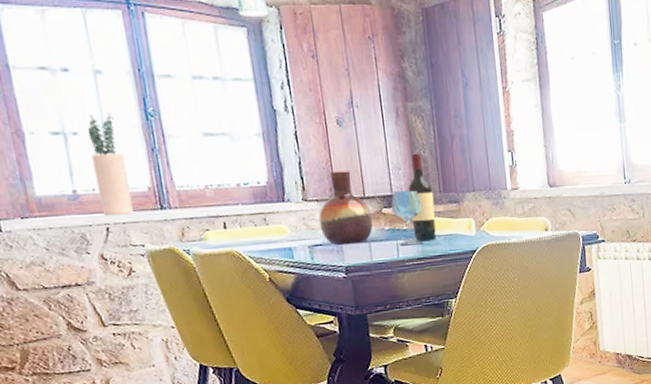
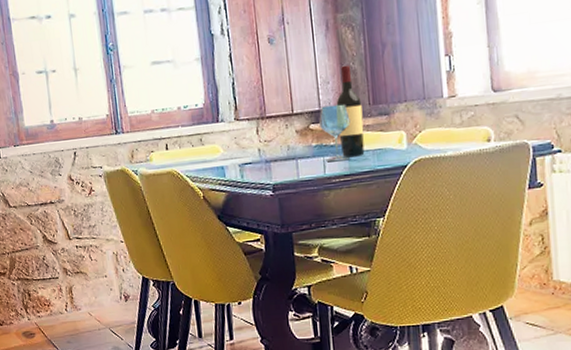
vase: present [87,113,134,216] -> none [63,50,95,142]
vase: present [318,171,373,244] -> none [249,88,301,162]

